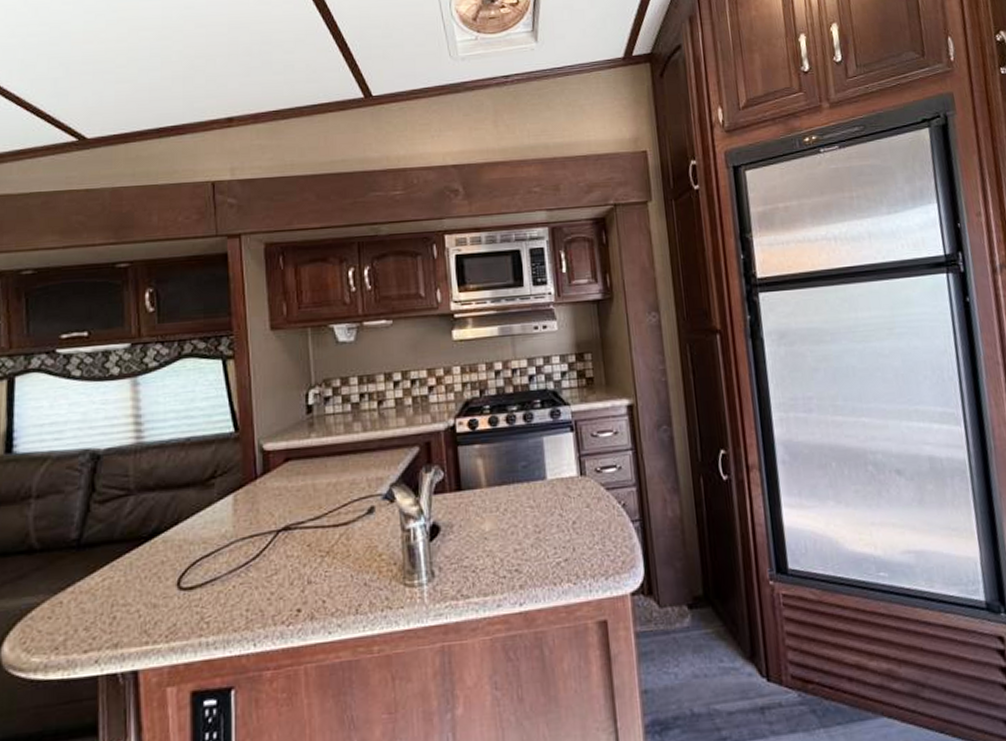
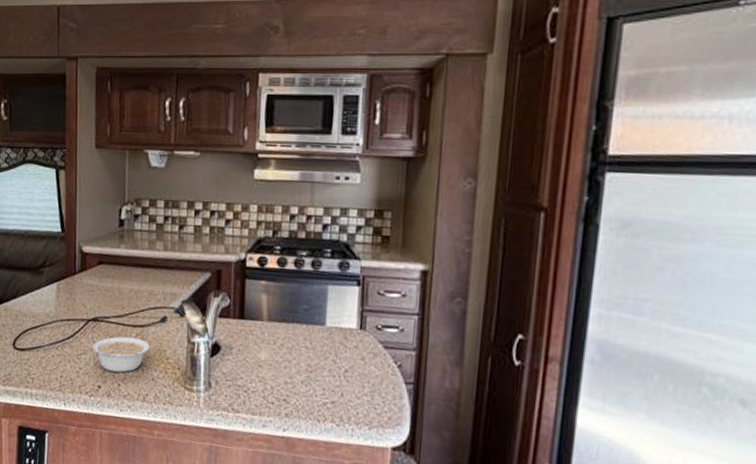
legume: none [286,539,358,588] -> present [93,336,150,373]

